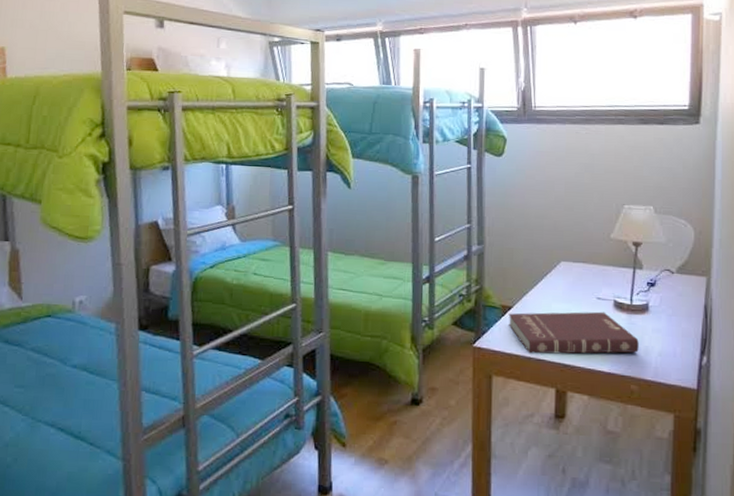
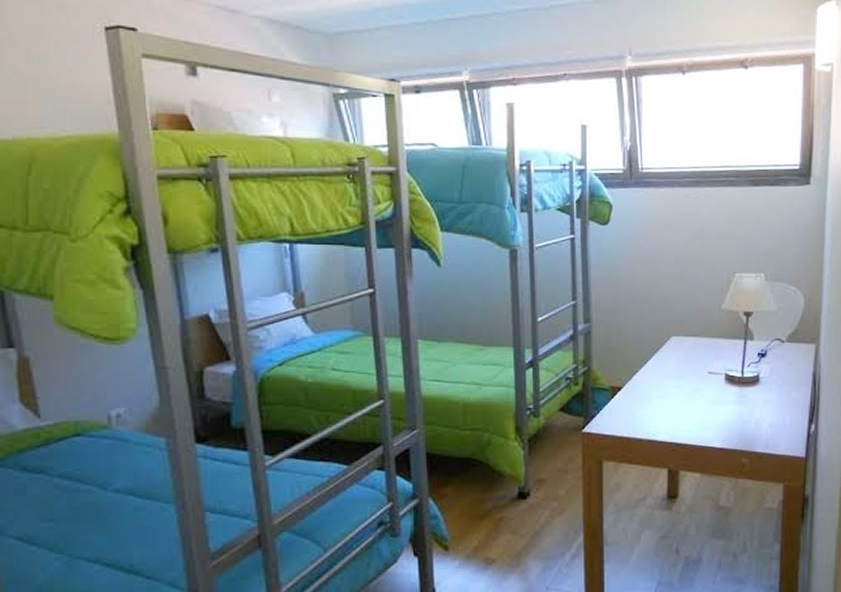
book: present [508,311,639,354] -> none [618,386,750,435]

